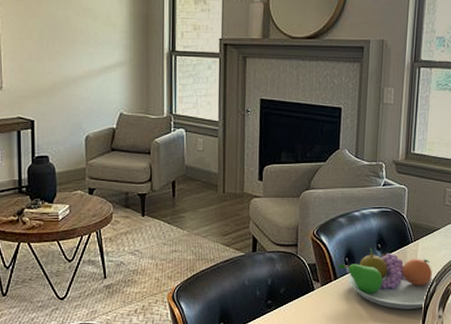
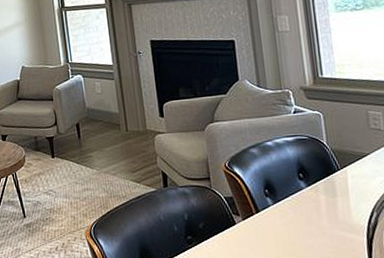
fruit bowl: present [338,248,434,309] -> none [258,178,373,244]

